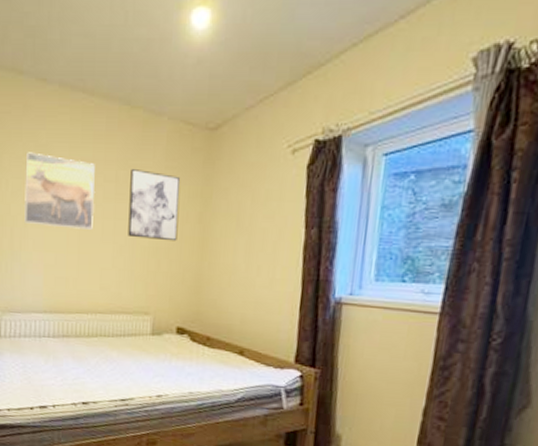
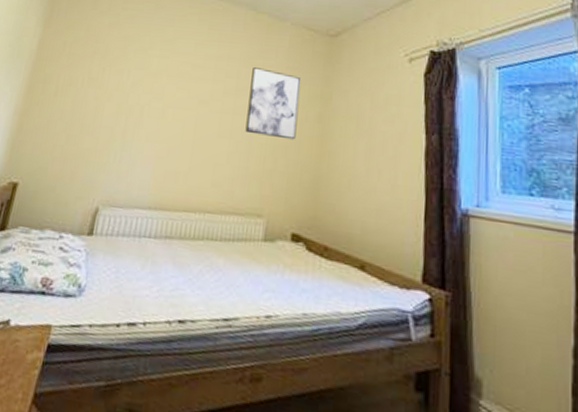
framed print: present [25,152,95,230] -> none [141,46,218,123]

